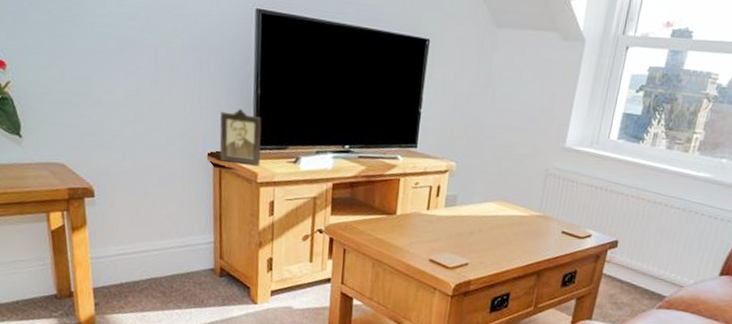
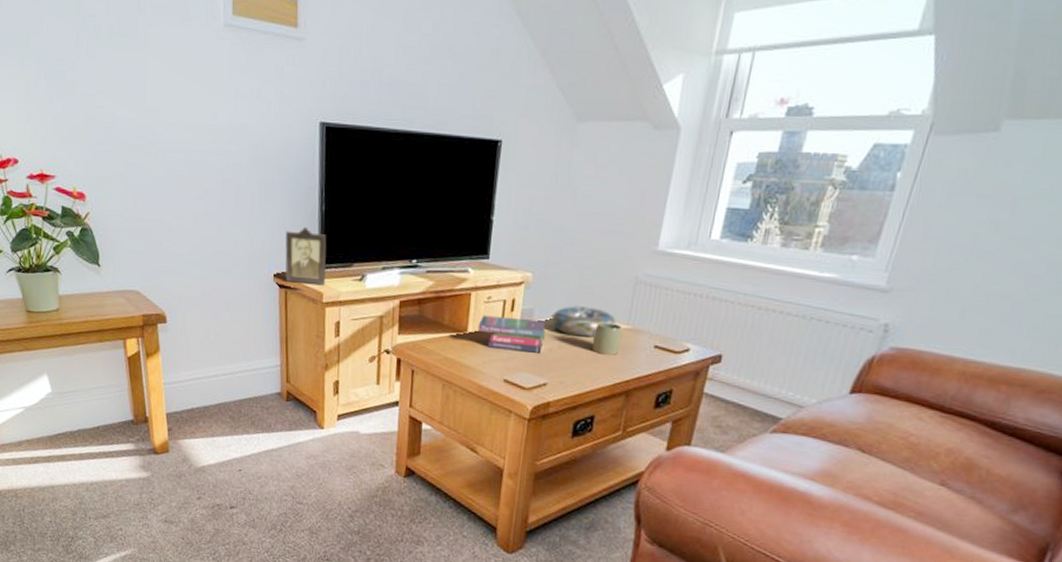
books: none [405,199,468,236] -> present [477,315,546,353]
decorative bowl: none [472,193,530,223] -> present [551,305,616,337]
mug: none [508,209,535,240] -> present [592,322,623,356]

